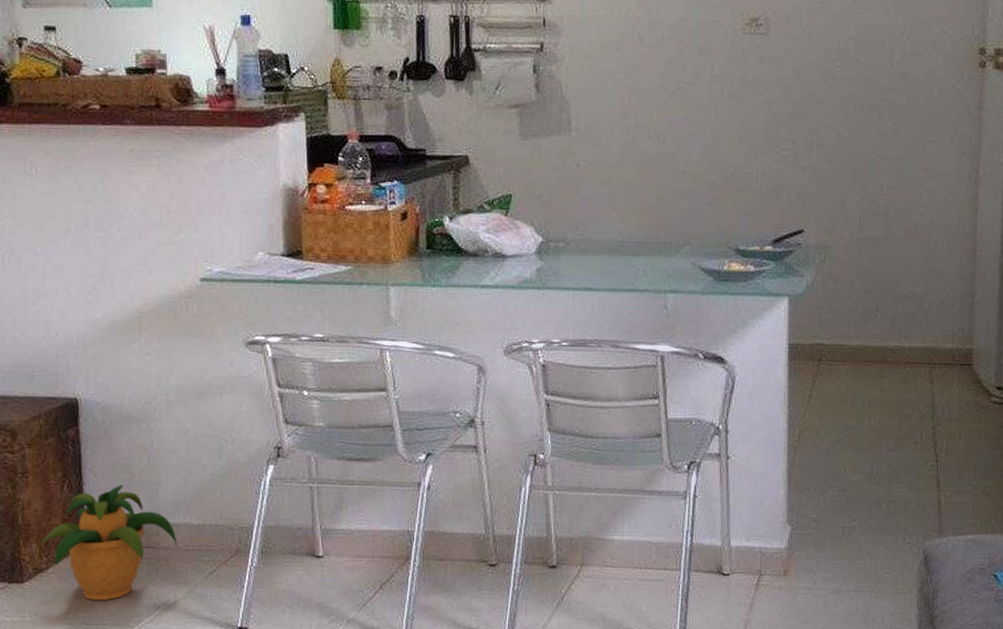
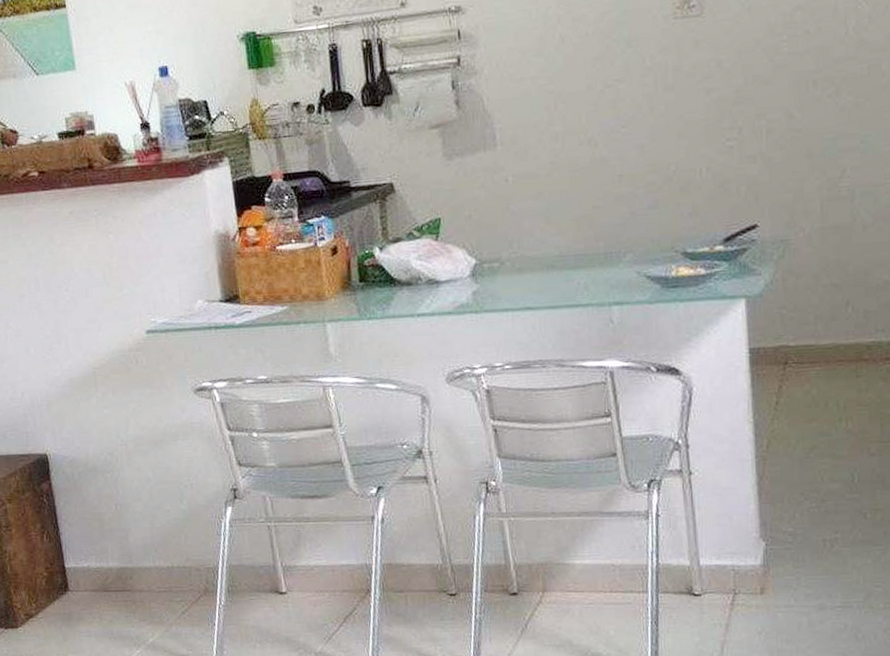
potted plant: present [39,485,177,601] -> none [28,533,150,642]

